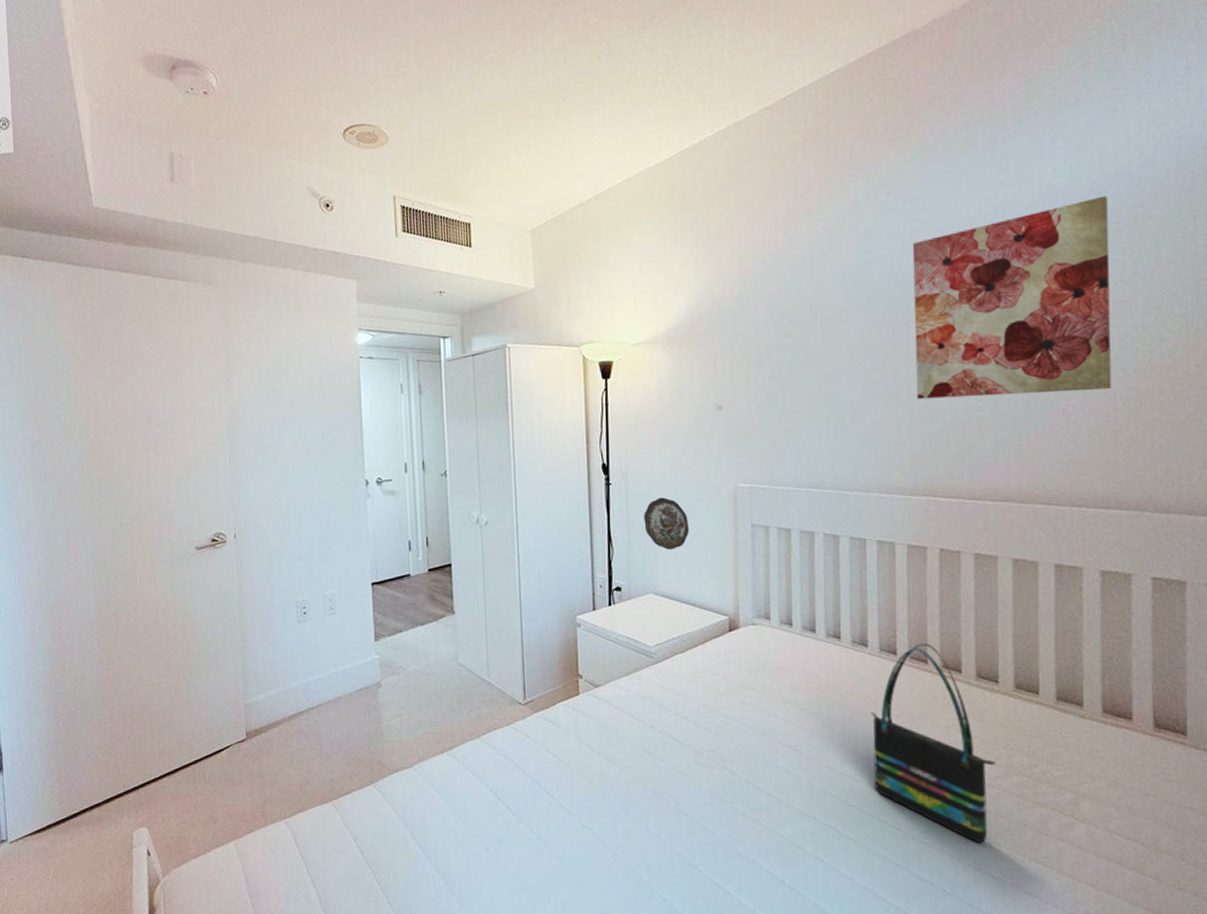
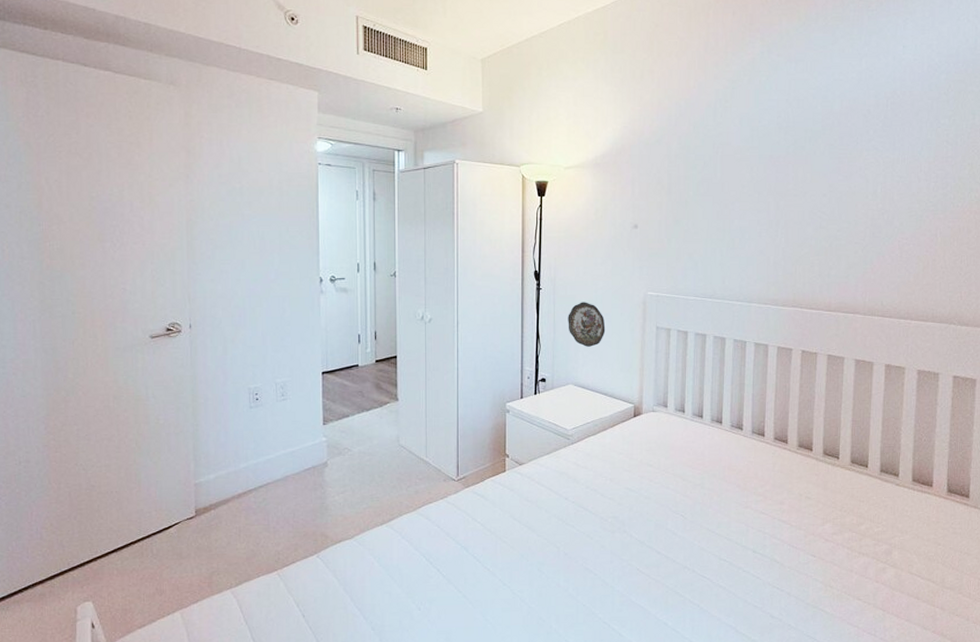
tote bag: present [870,643,995,844] -> none [742,427,833,587]
wall art: present [912,195,1112,399] -> none [792,72,941,228]

